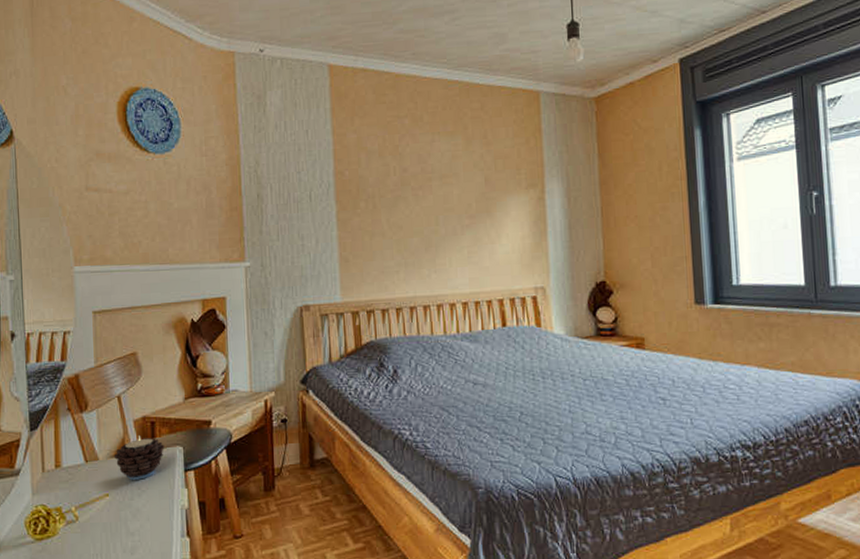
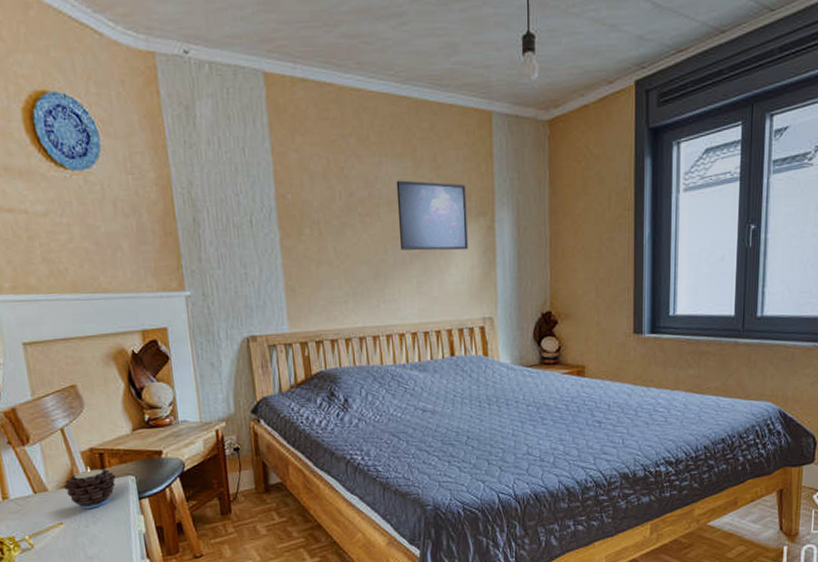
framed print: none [448,156,519,222] -> present [396,180,468,251]

